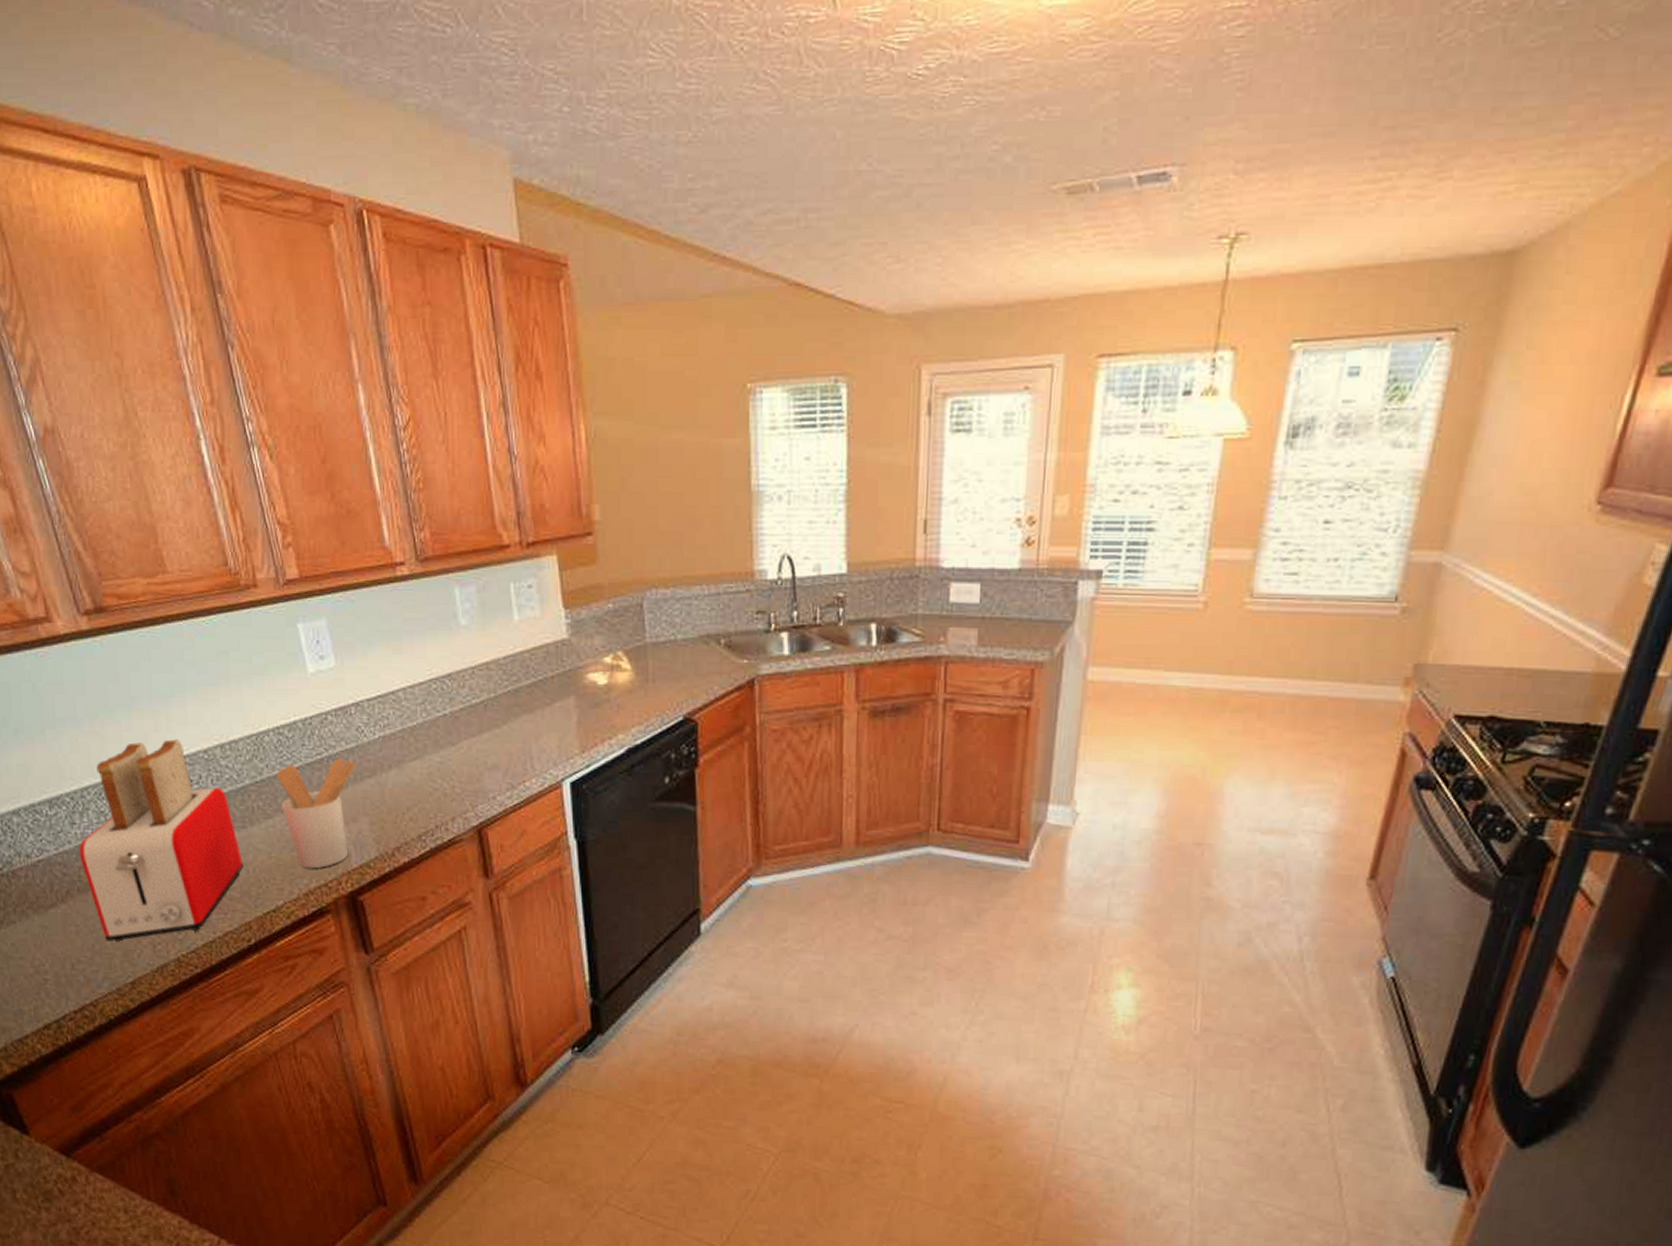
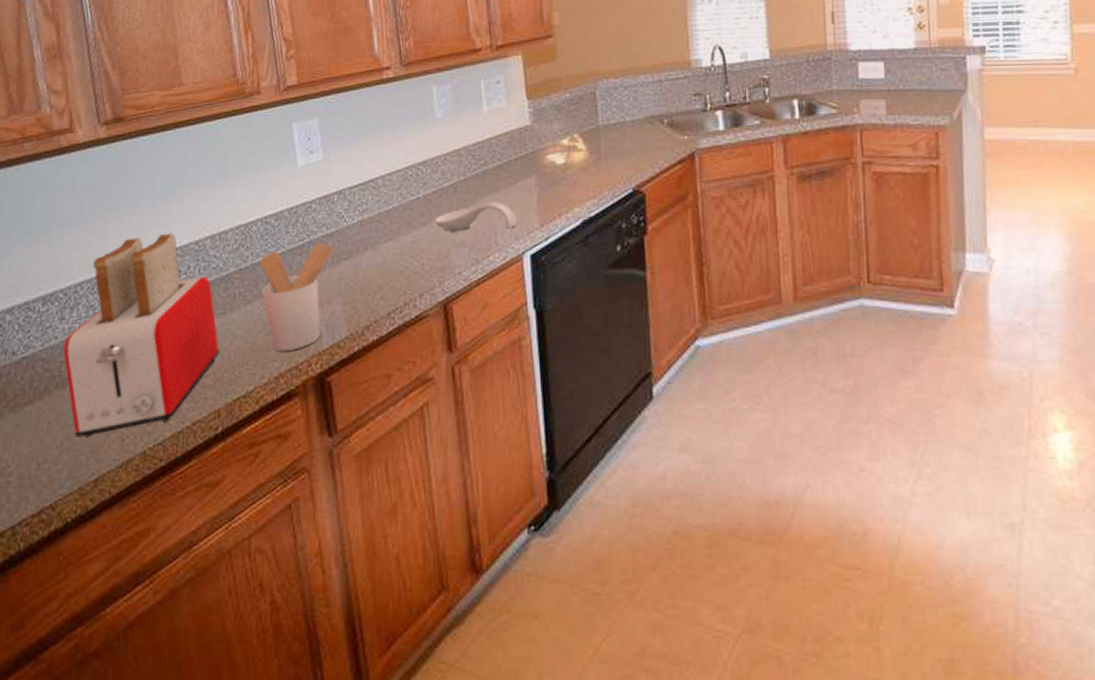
spoon rest: none [463,722,556,754] -> present [434,201,518,231]

